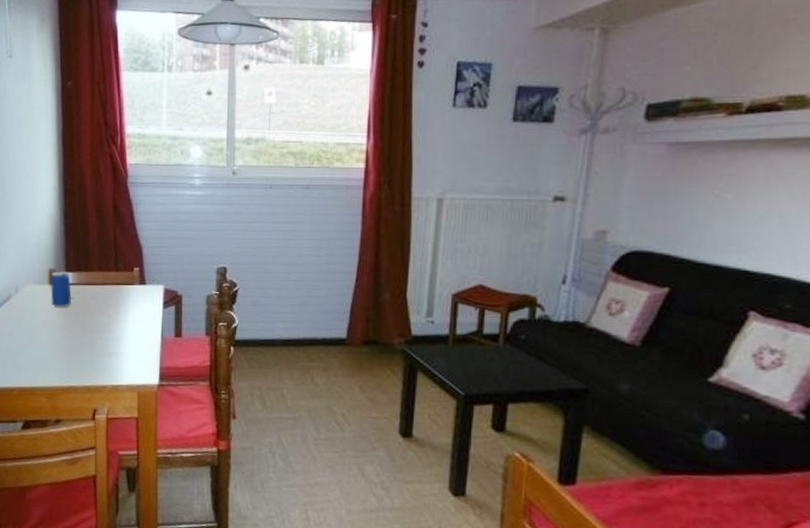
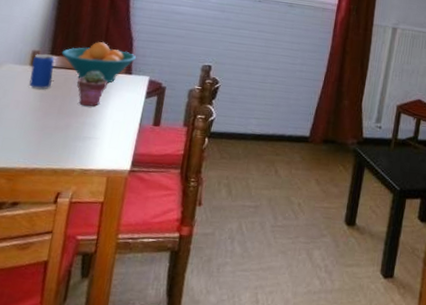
fruit bowl: none [75,252,148,296] -> present [61,41,137,83]
potted succulent: none [94,283,124,322] -> present [76,70,108,107]

